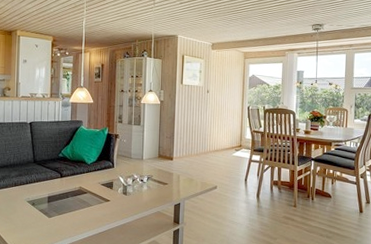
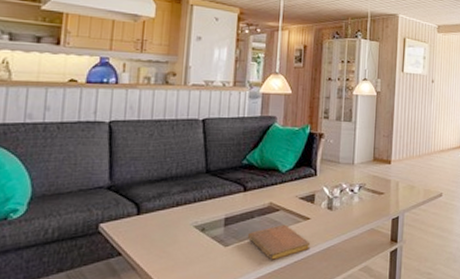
notebook: none [64,204,111,231] -> present [247,224,311,261]

